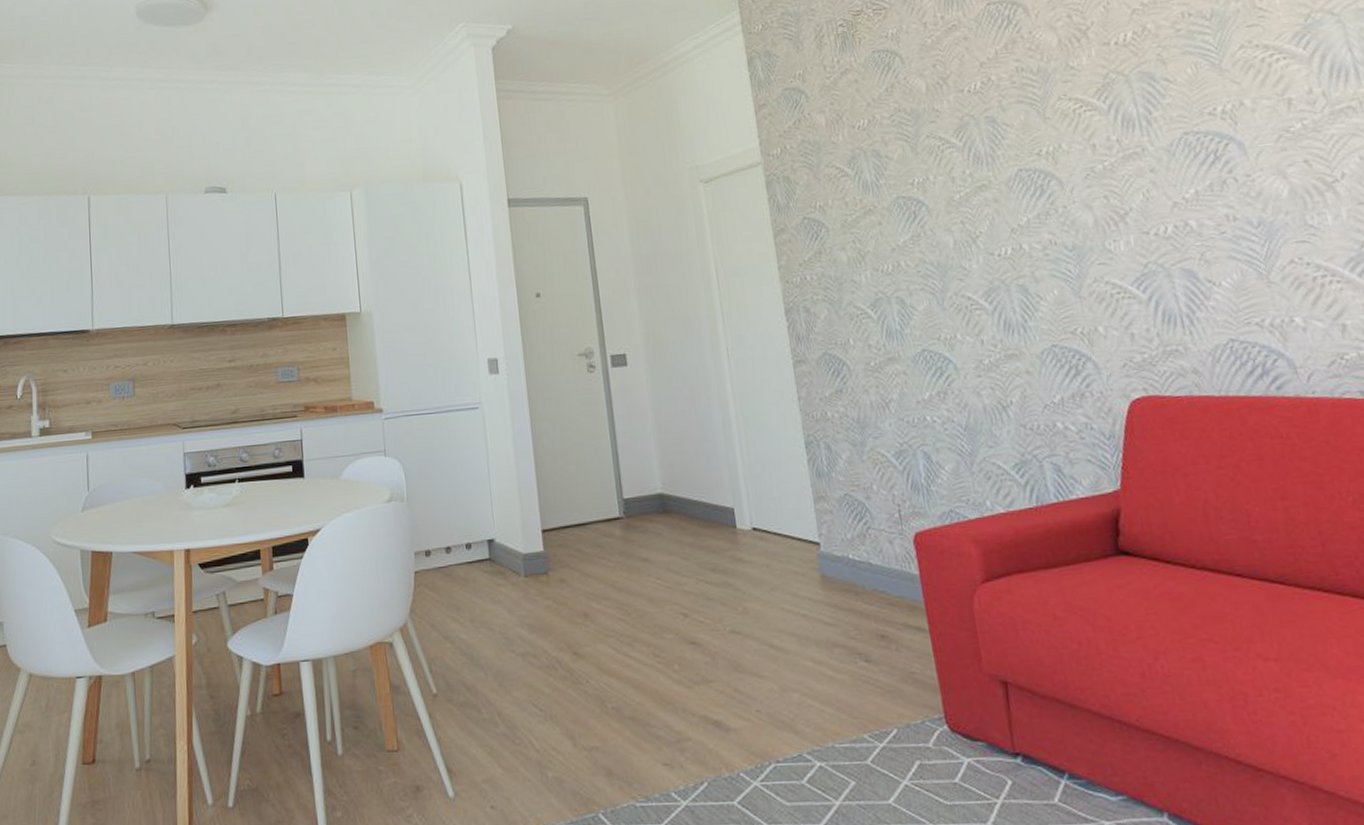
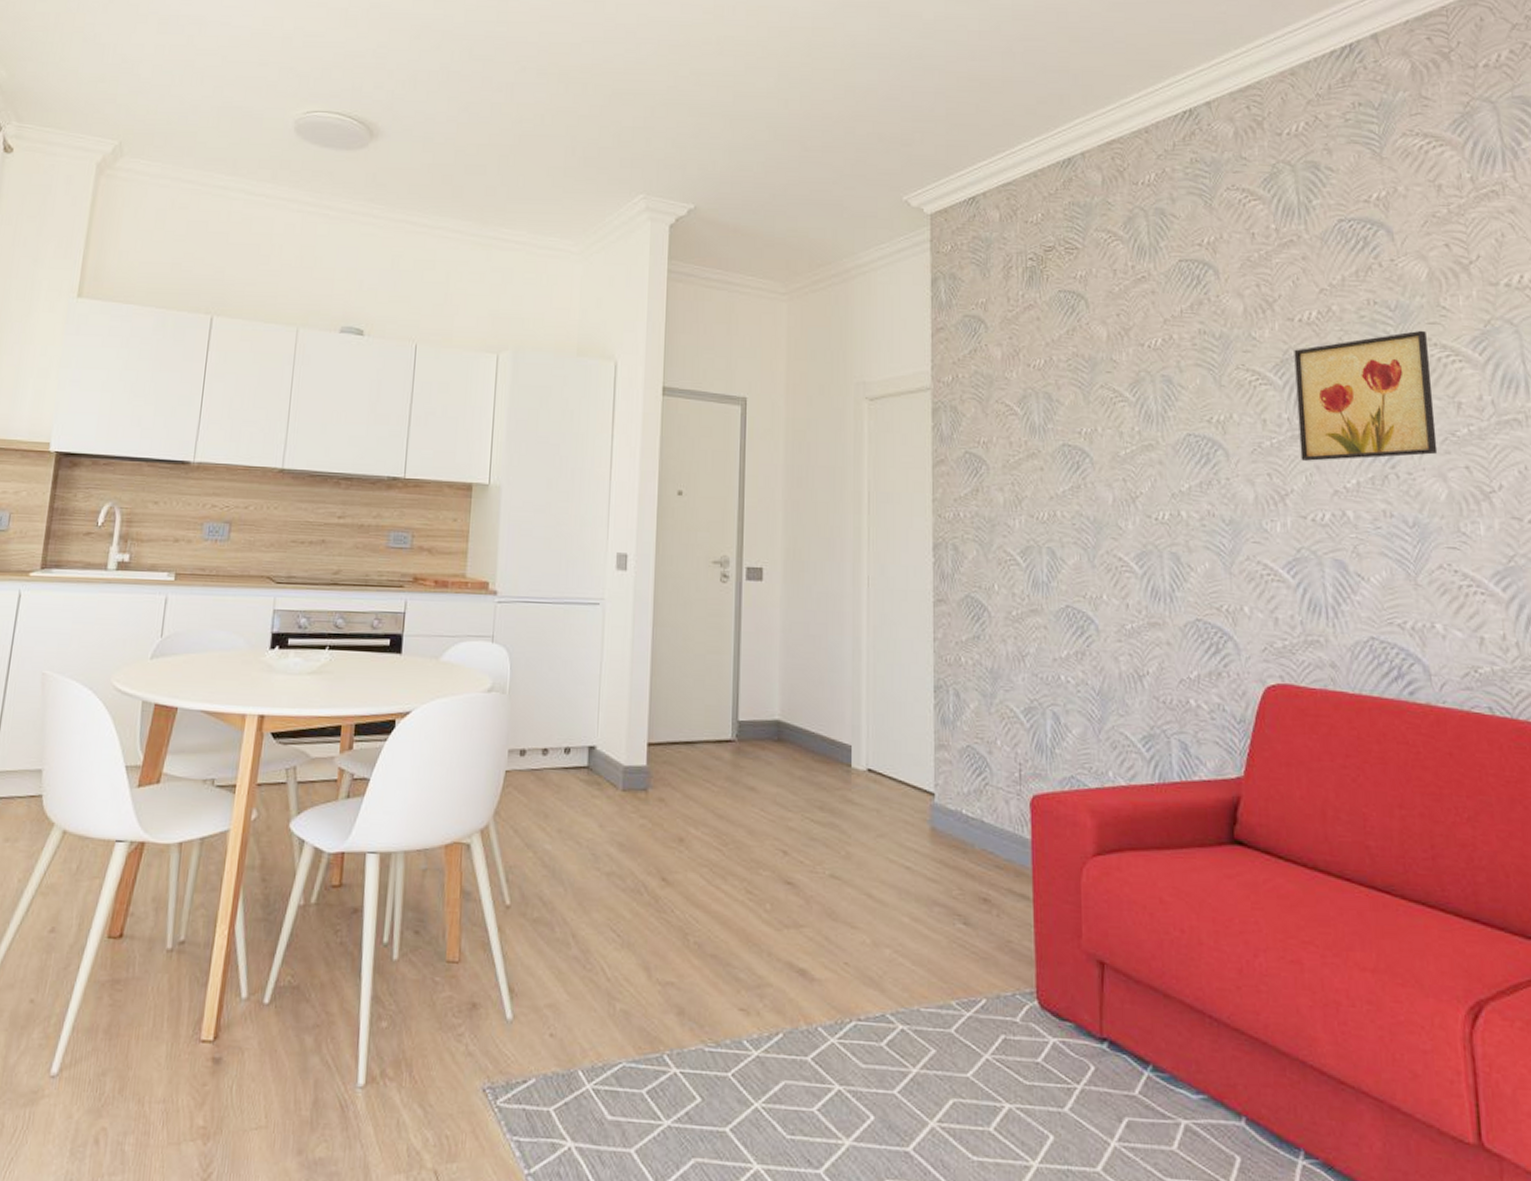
wall art: none [1114,34,1274,179] -> present [1294,330,1438,461]

